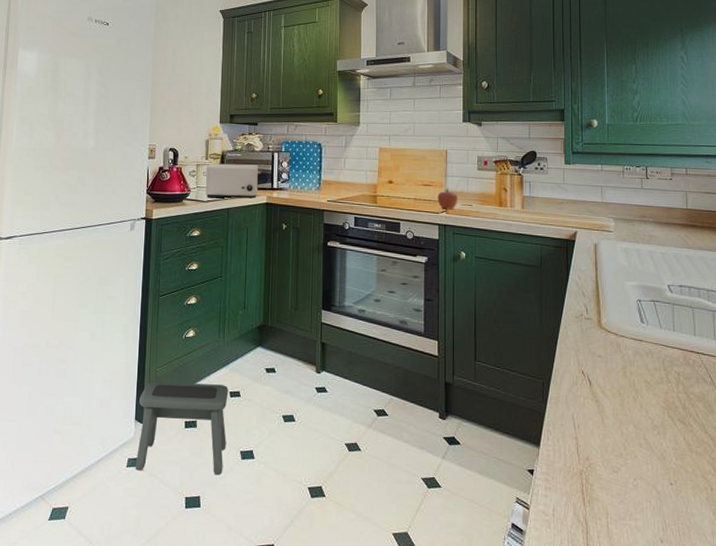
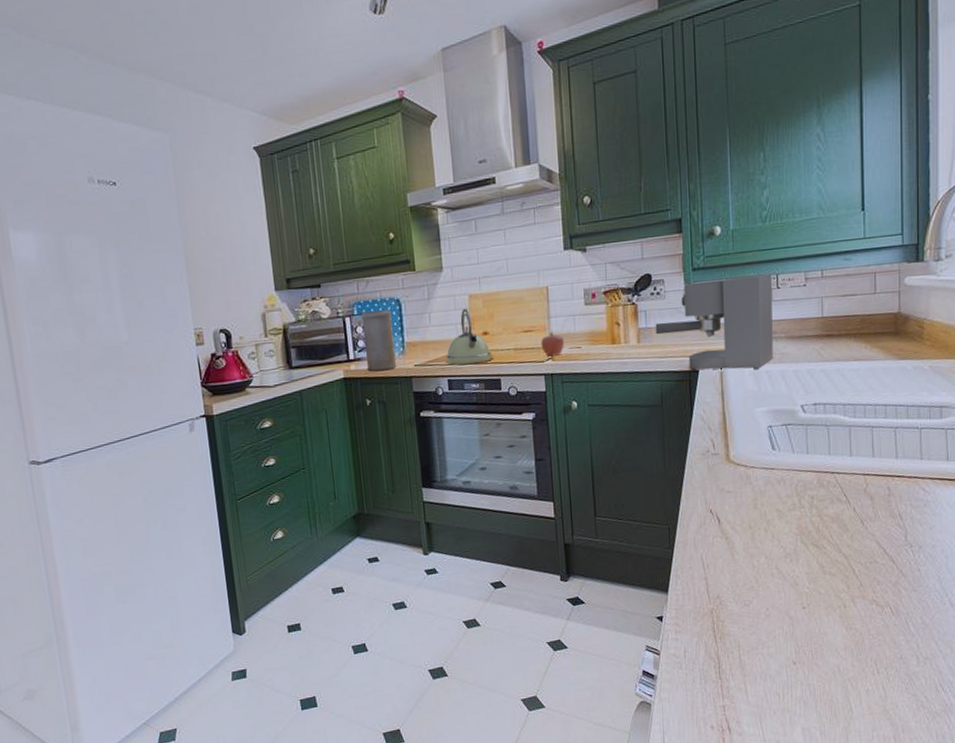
step stool: present [135,381,228,475] -> none [233,582,336,682]
toaster: present [205,163,261,199] -> none [266,335,333,382]
canister: none [286,150,313,202] -> present [361,309,397,372]
kettle: none [354,159,395,207] -> present [445,308,493,365]
coffee maker: none [538,163,643,247] -> present [655,273,773,371]

